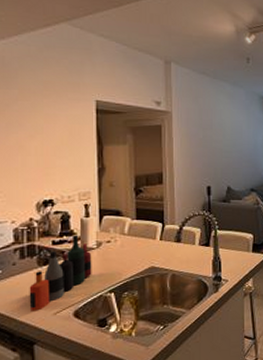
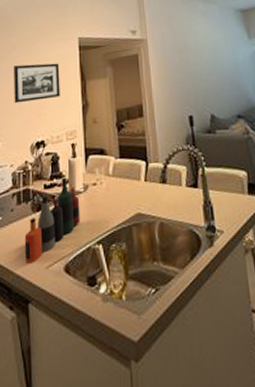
picture frame: none [13,120,73,160] -> present [13,63,60,104]

